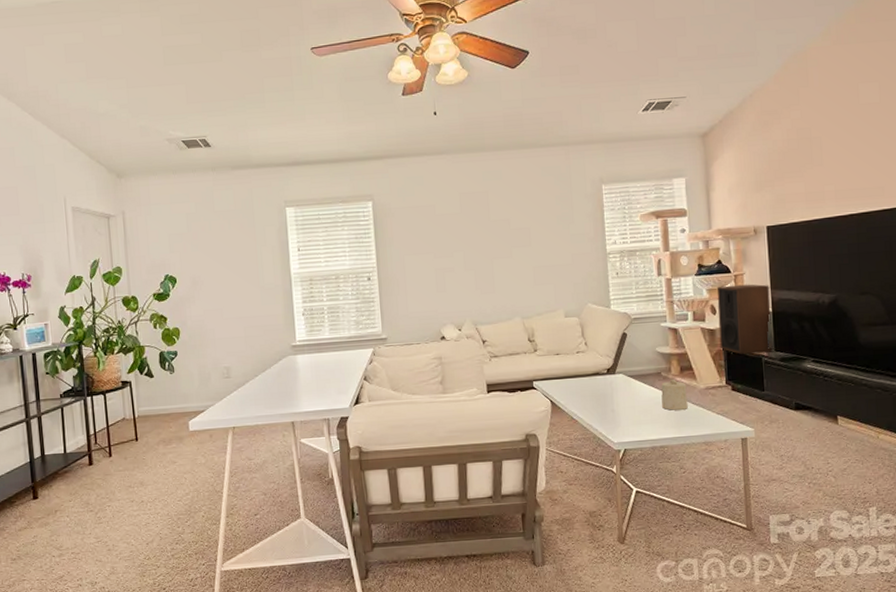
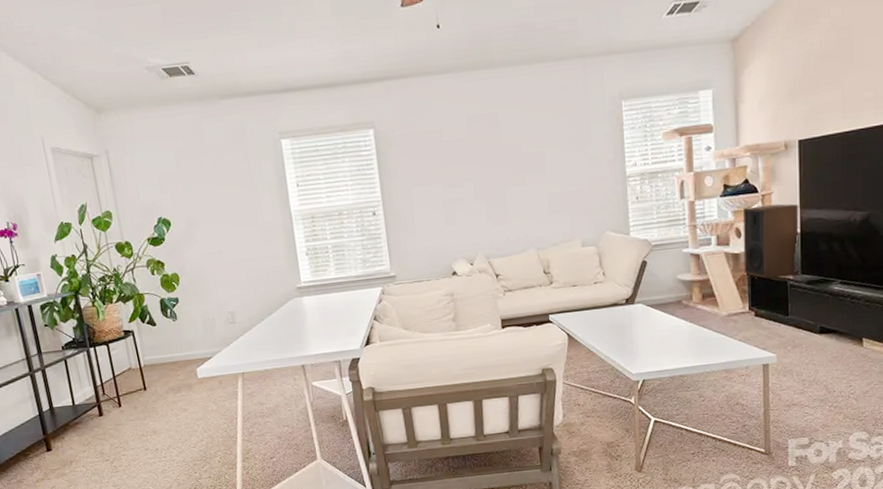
candle: present [661,379,688,411] -> none [681,306,709,339]

